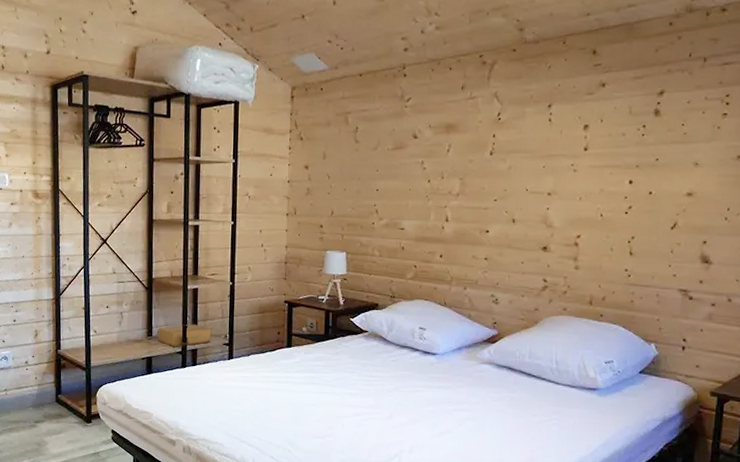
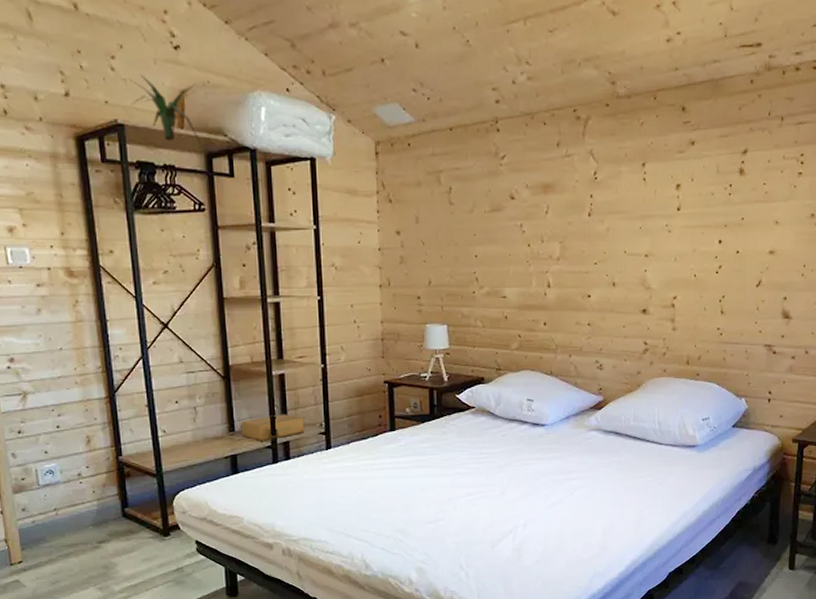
plant: none [95,35,147,90] -> present [129,74,201,143]

